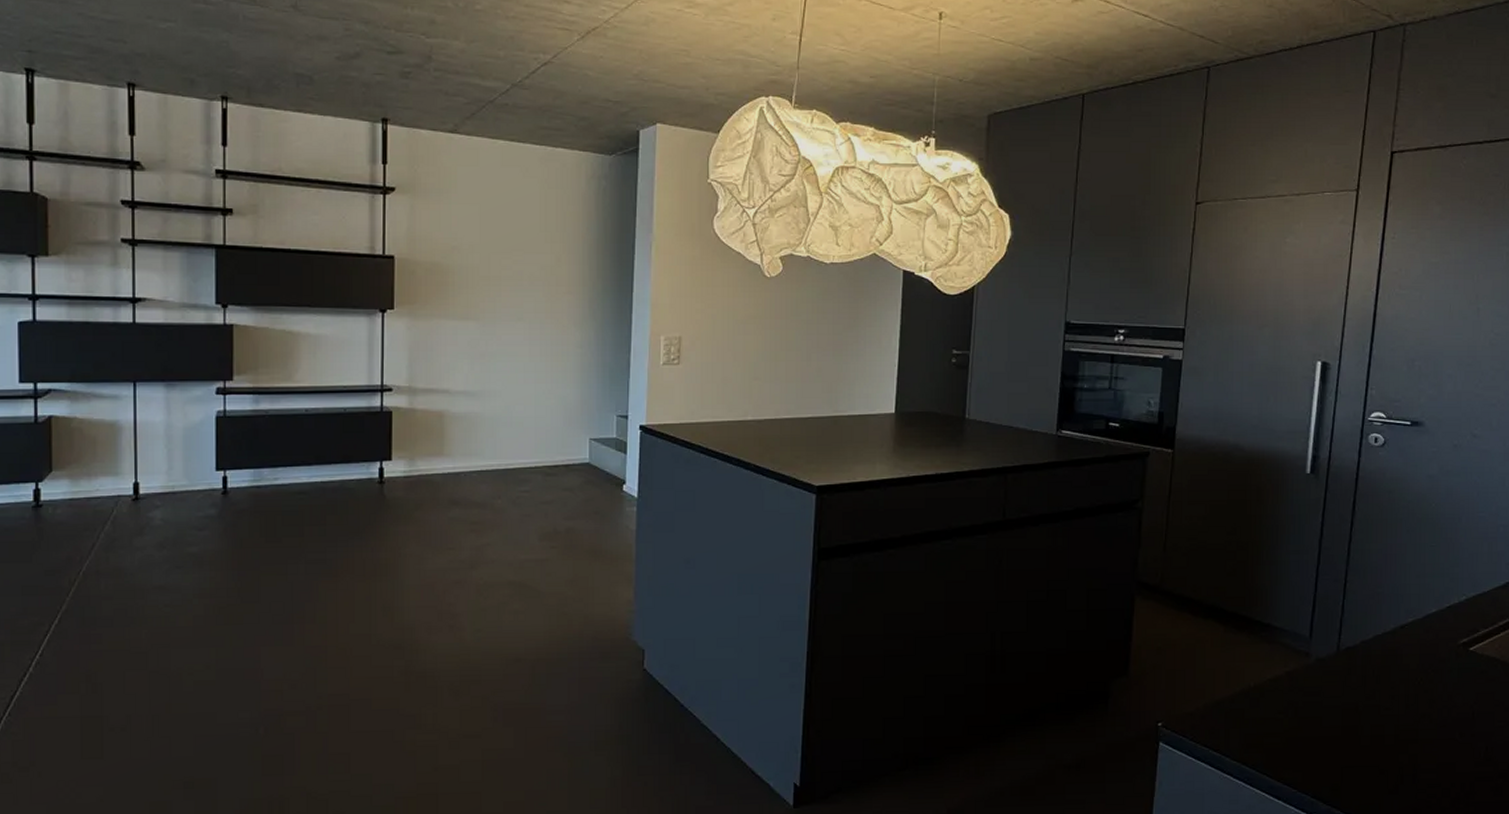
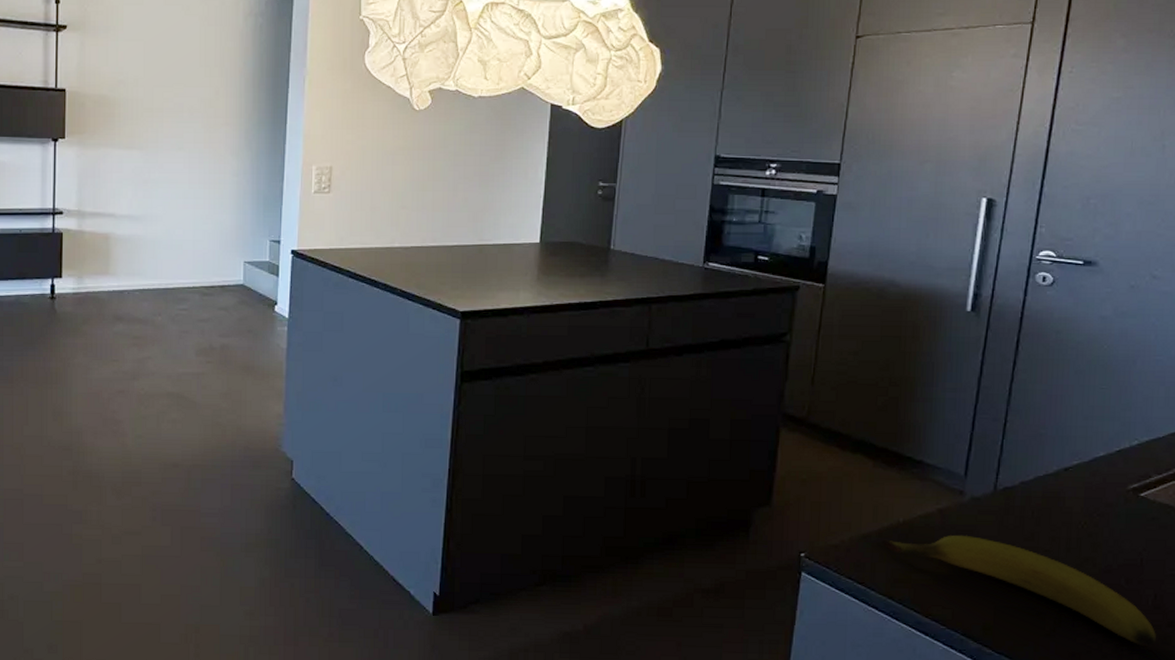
banana: none [1235,696,1489,799] -> present [882,535,1156,647]

